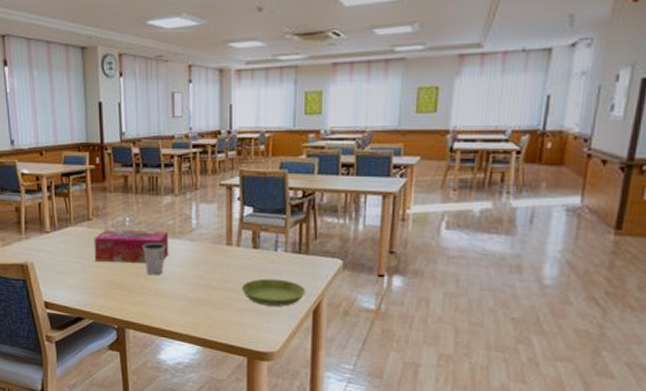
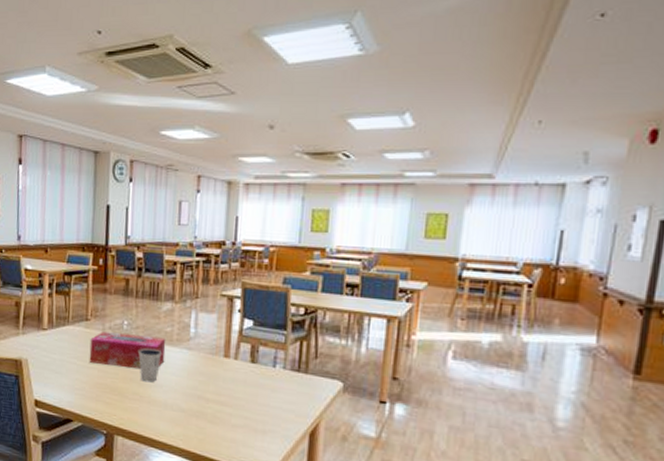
saucer: present [241,278,306,307] -> none [236,395,303,426]

